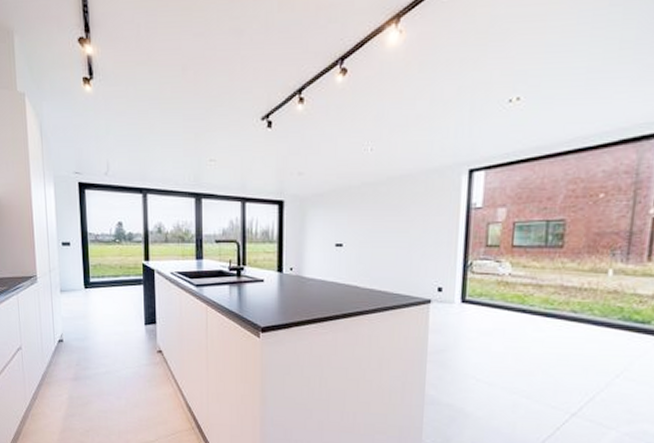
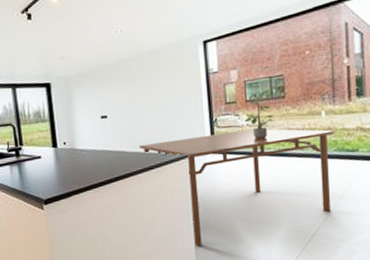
dining table: none [374,279,622,405] -> present [138,128,335,247]
potted plant: none [506,236,545,292] -> present [244,90,274,139]

